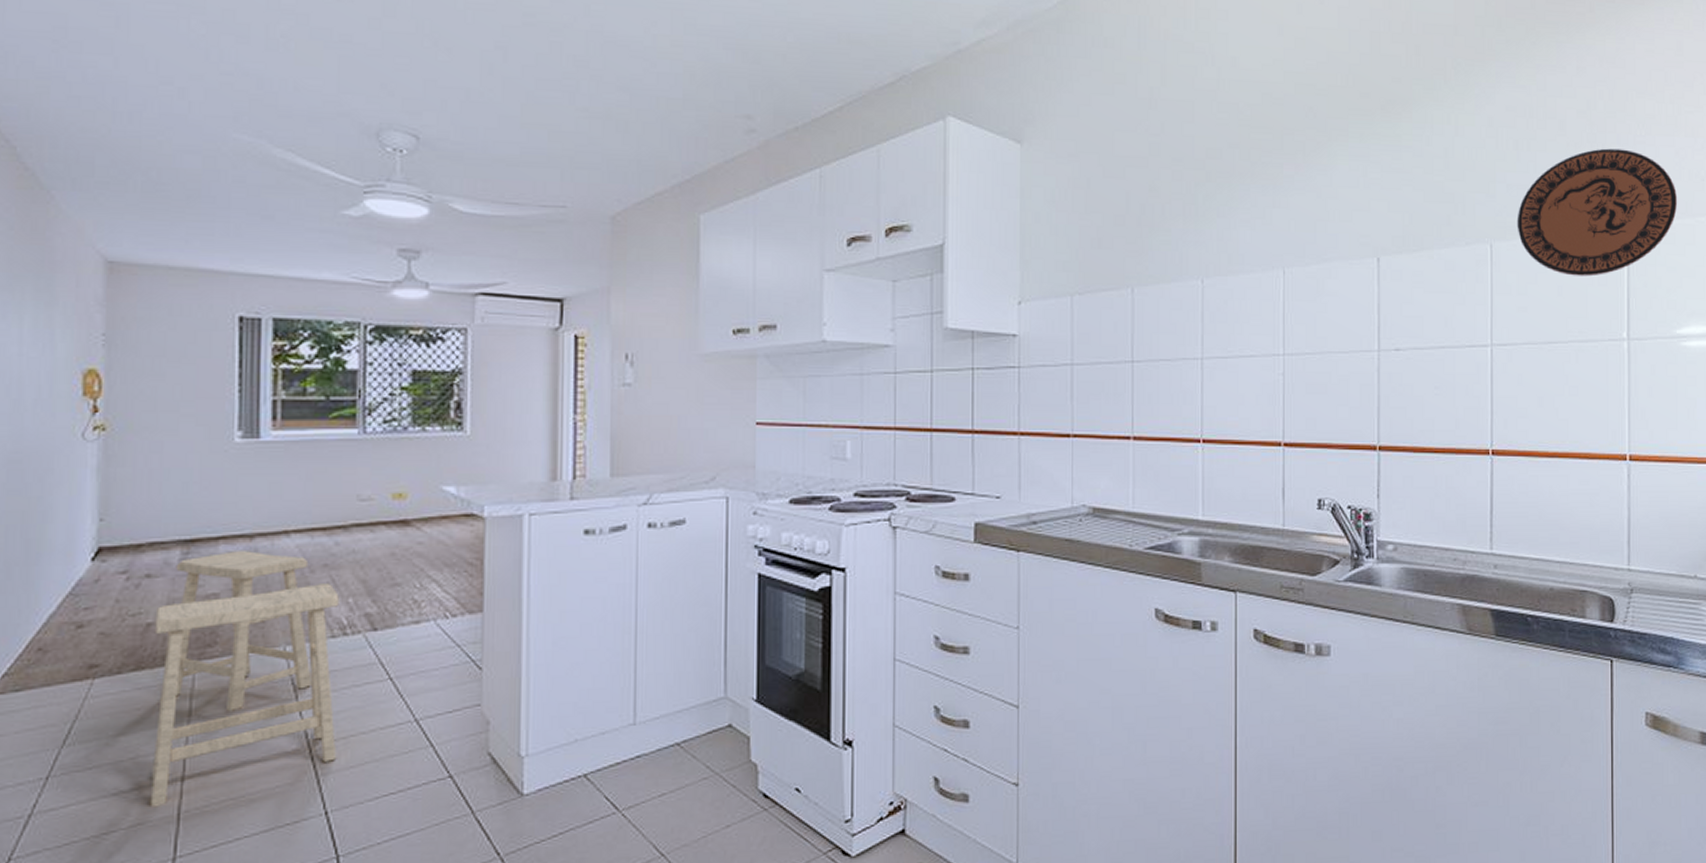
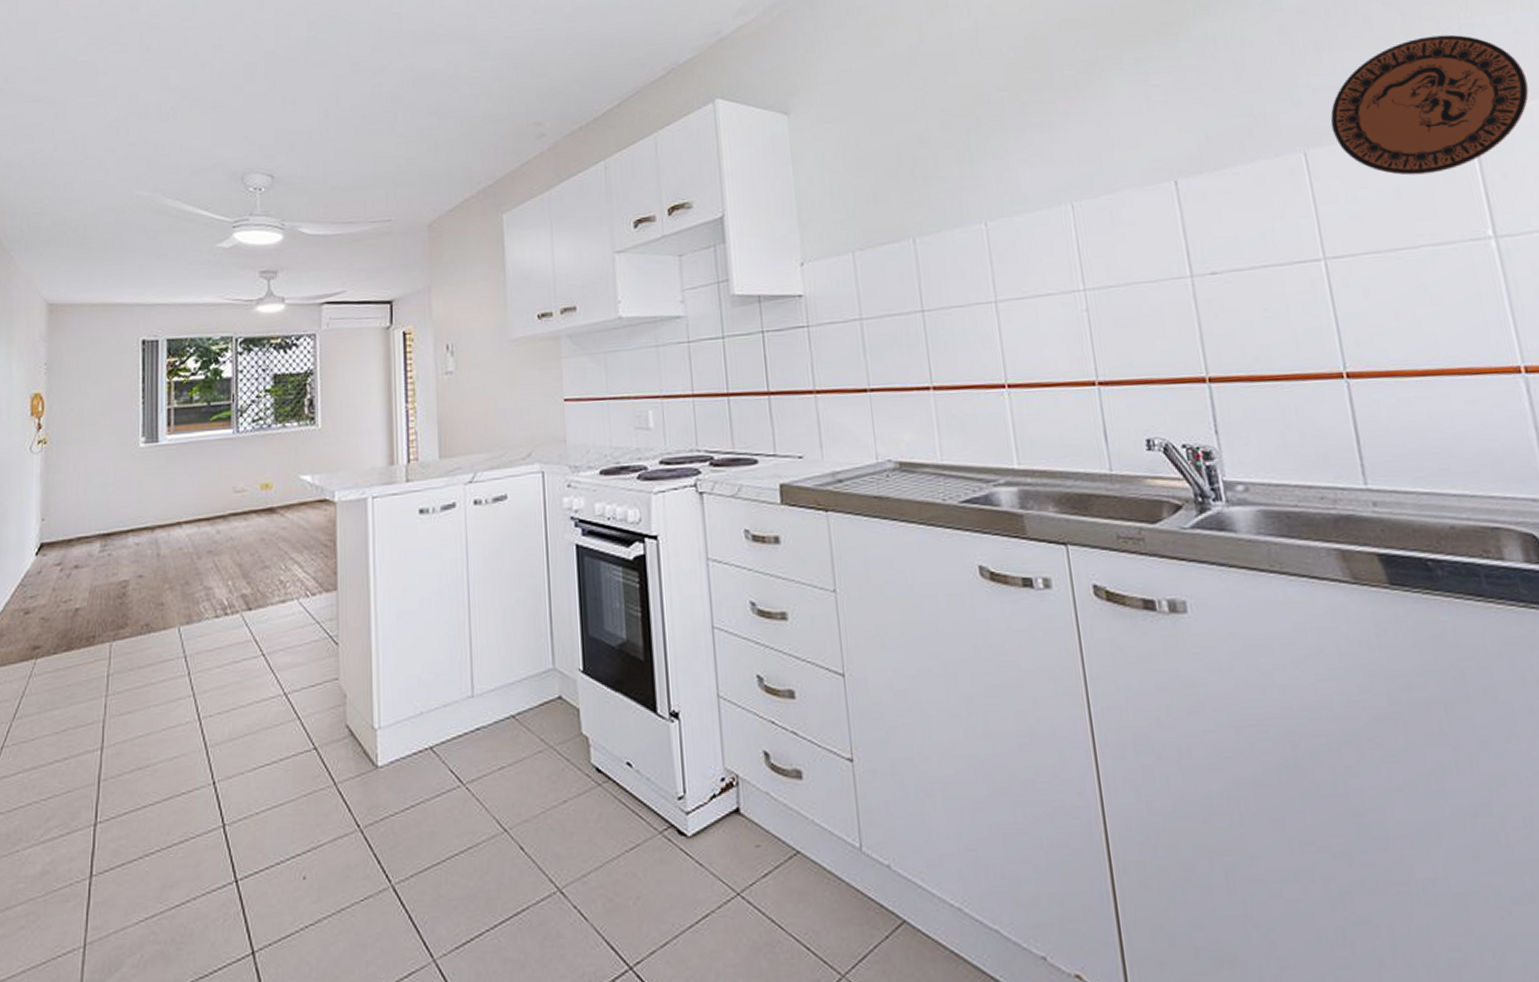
stool: present [149,584,339,808] -> none [77,568,221,776]
stool: present [175,551,312,711] -> none [96,541,200,687]

